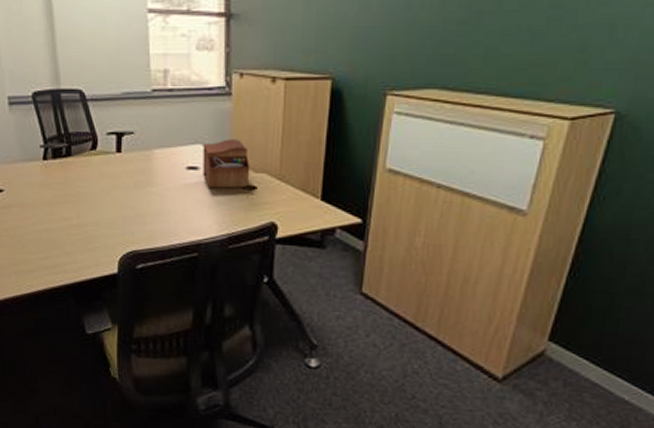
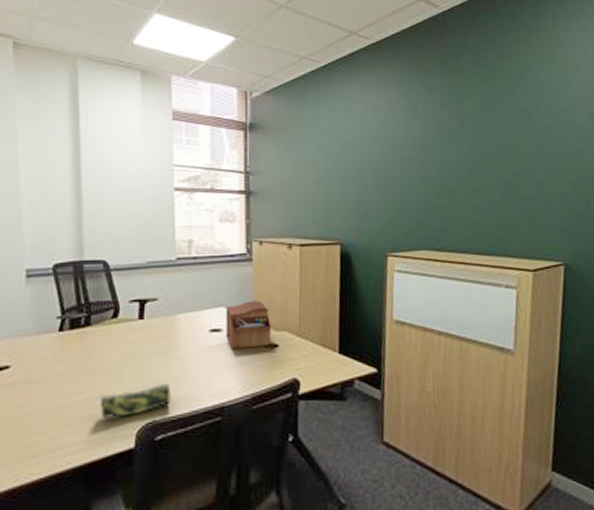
pencil case: none [82,216,150,245] -> present [98,383,171,418]

